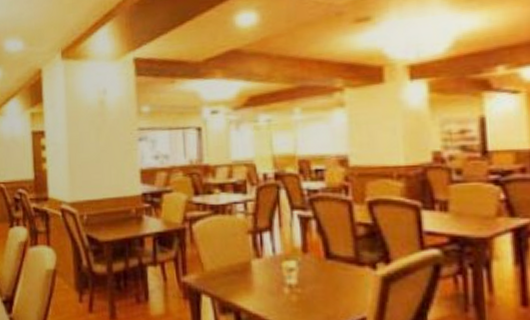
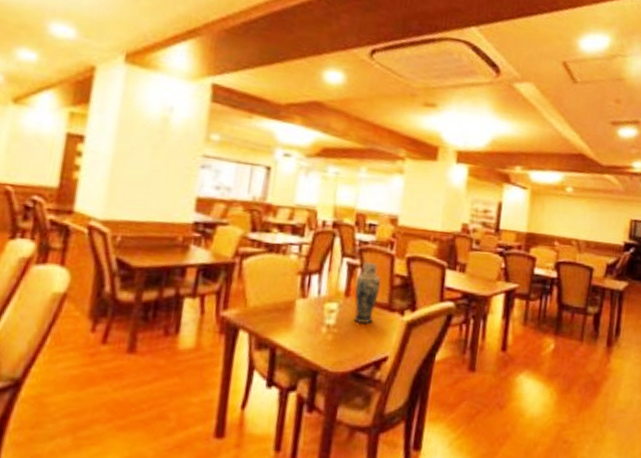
vase: none [311,211,342,281] -> present [353,261,381,323]

